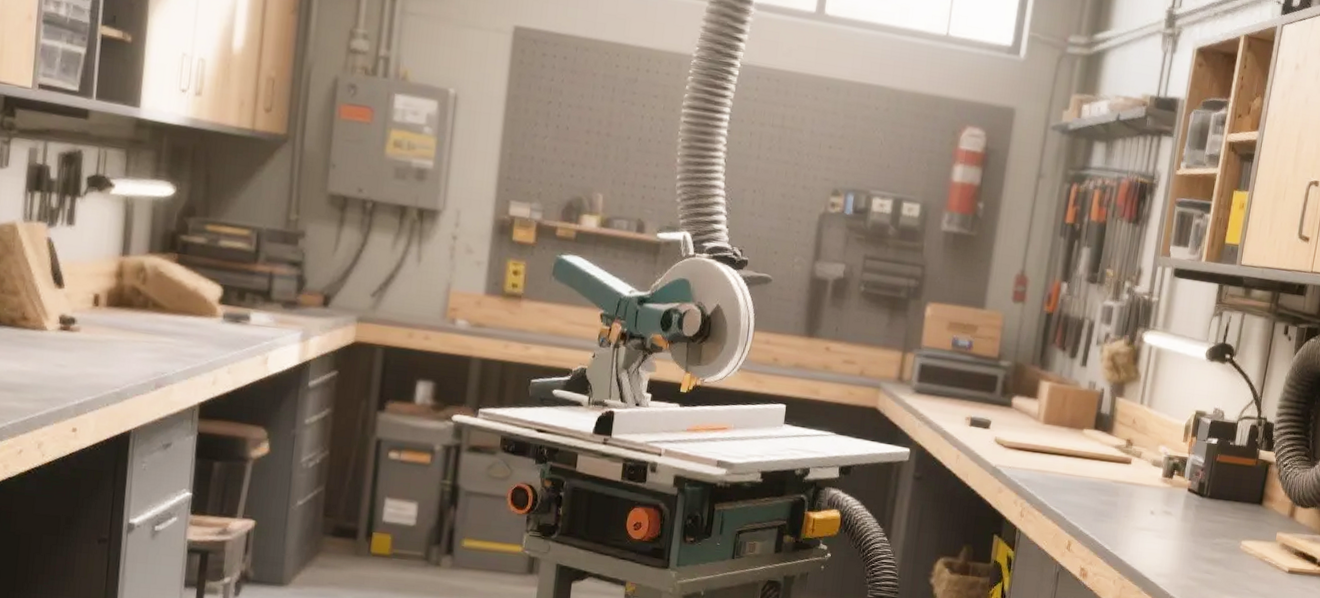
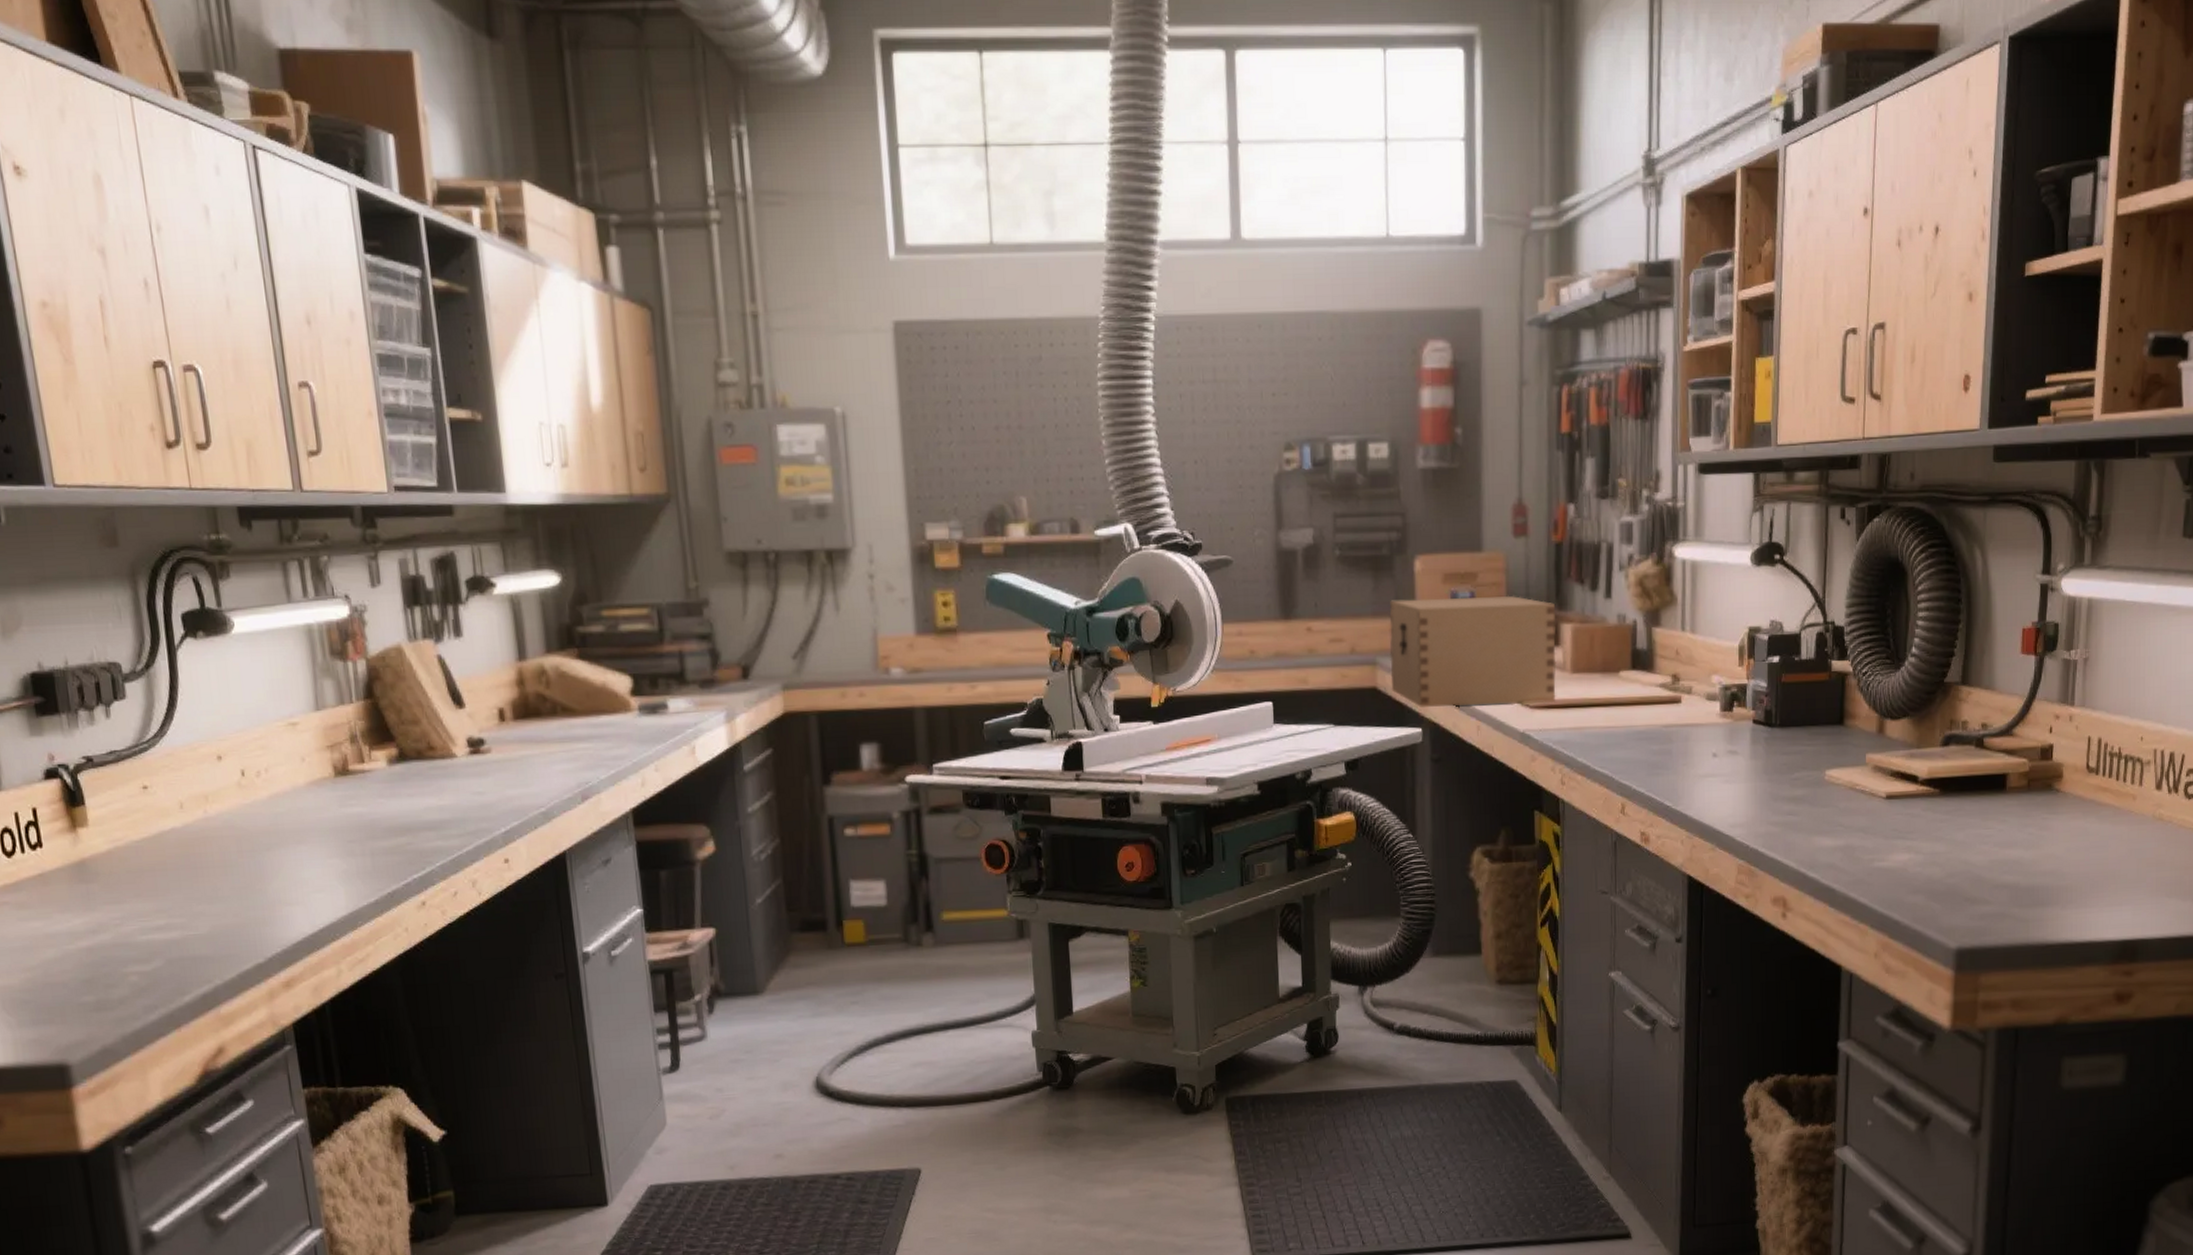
wooden box: none [889,336,1039,446] -> present [1390,595,1557,707]

